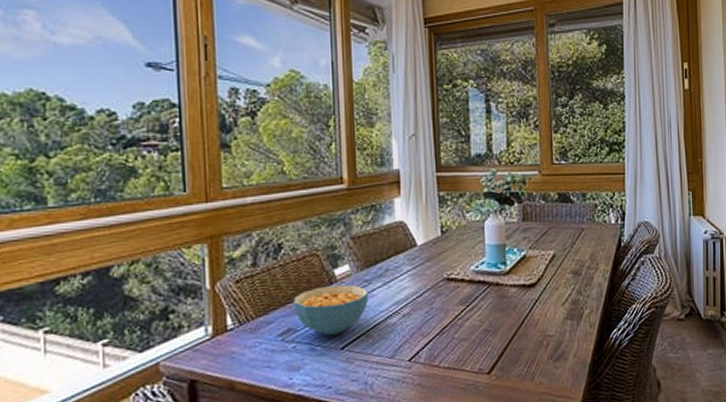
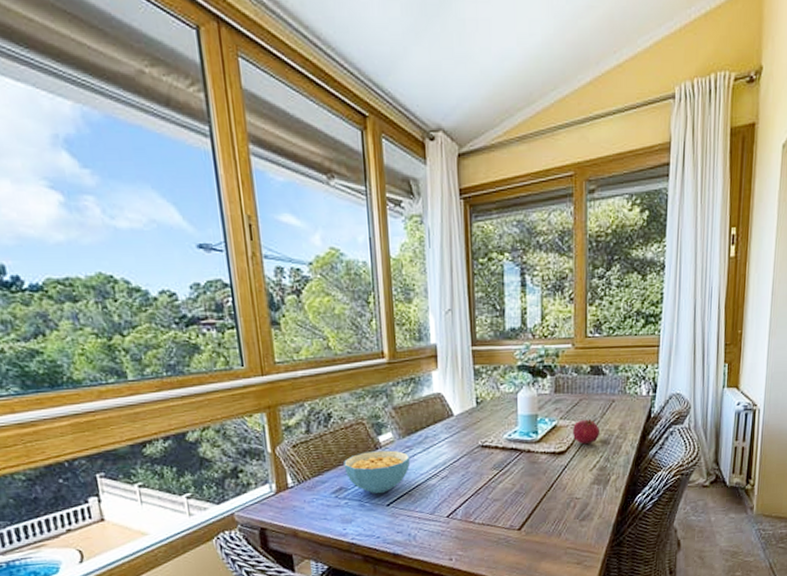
fruit: none [543,247,570,276] -> present [573,418,599,445]

